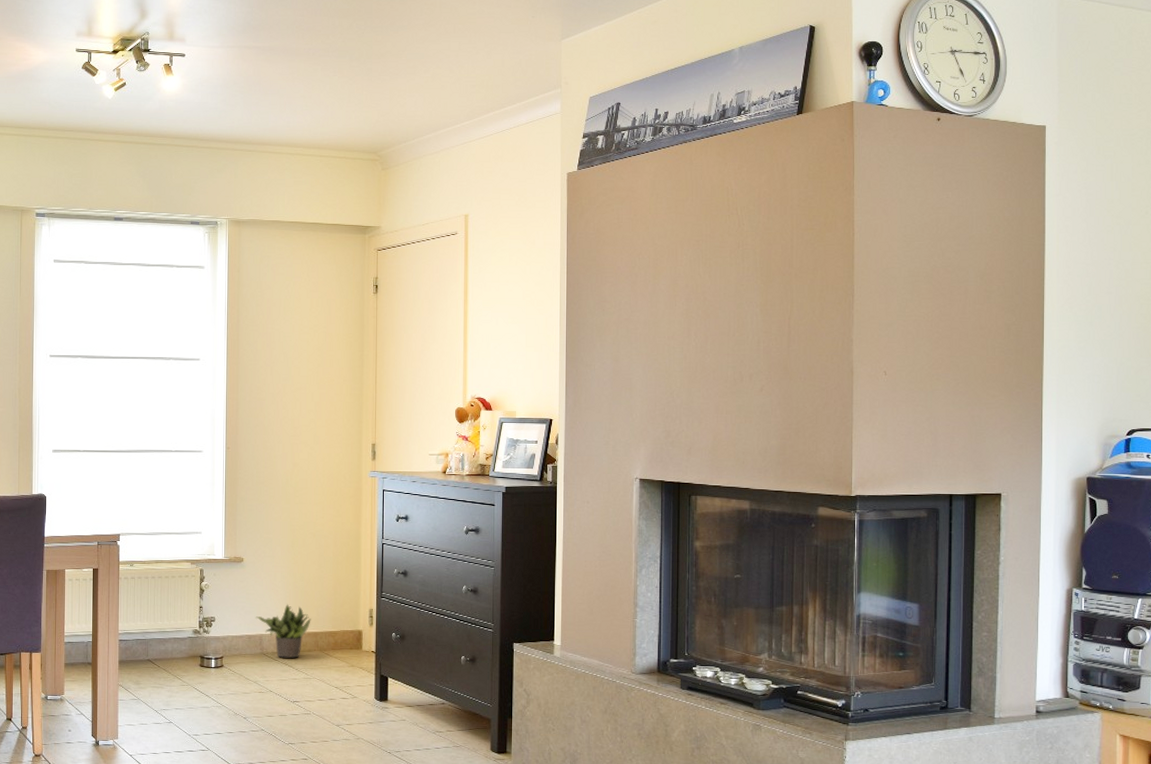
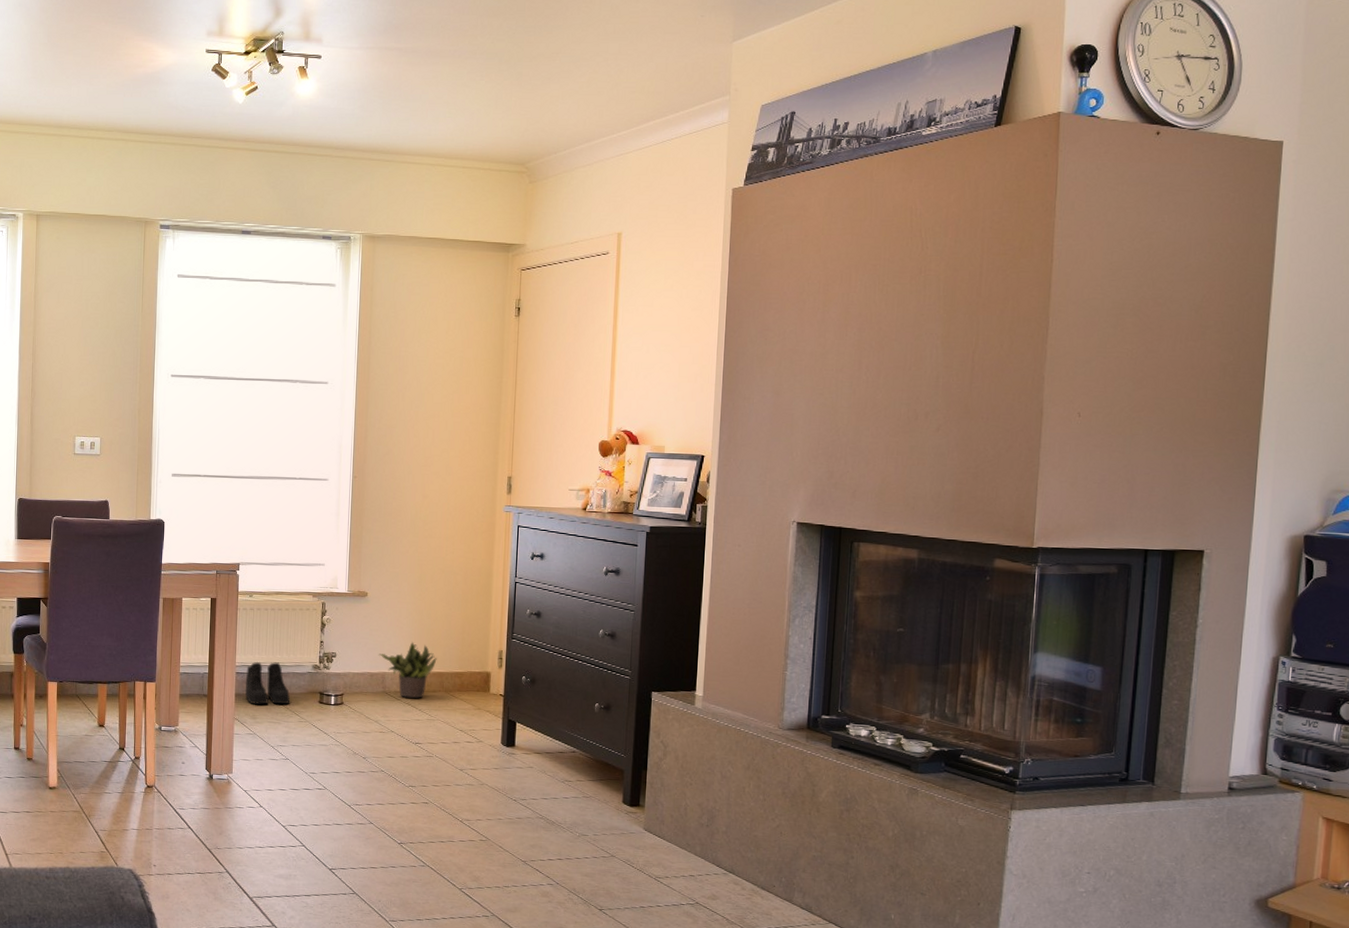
boots: none [128,628,172,670] -> present [245,661,291,705]

